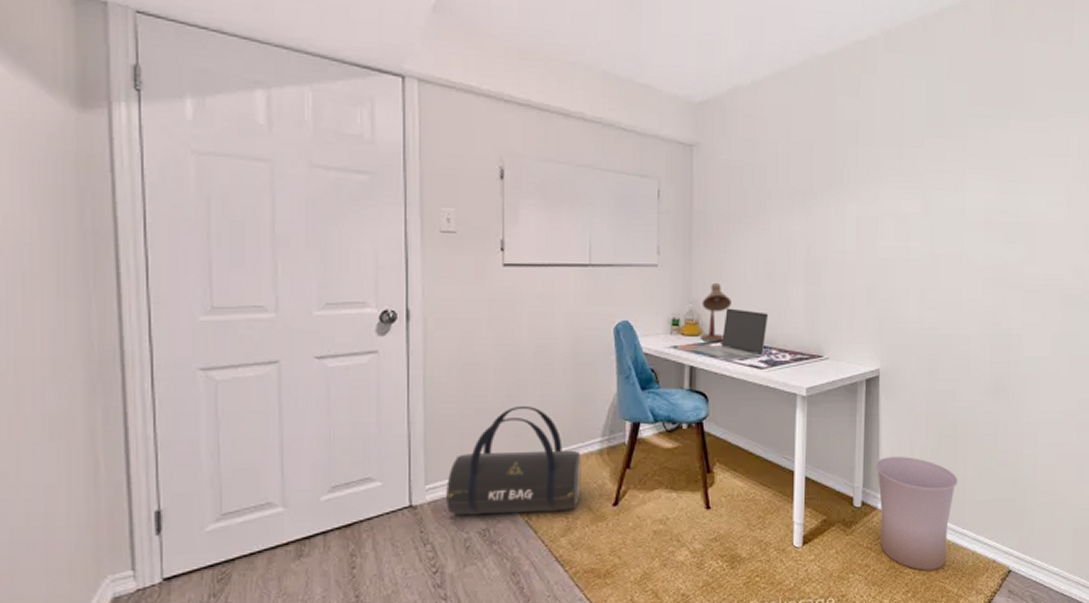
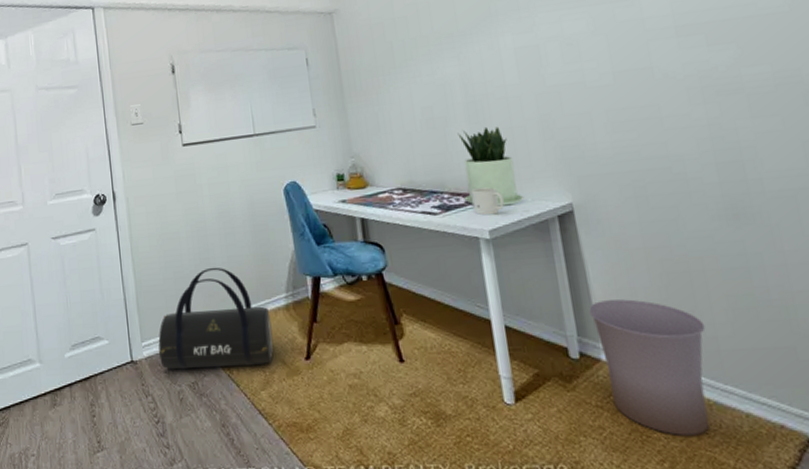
laptop: present [691,308,769,361] -> none [360,157,435,210]
desk lamp: present [701,282,731,341] -> none [363,134,393,193]
planter: none [790,289,842,366] -> present [457,126,524,207]
mug: none [796,347,824,374] -> present [471,187,504,216]

